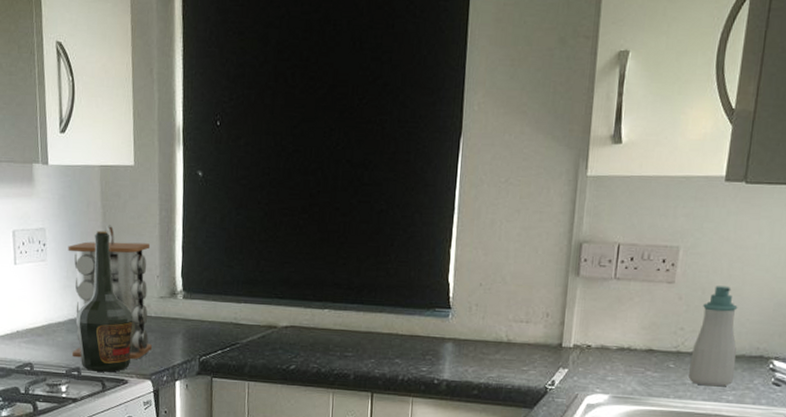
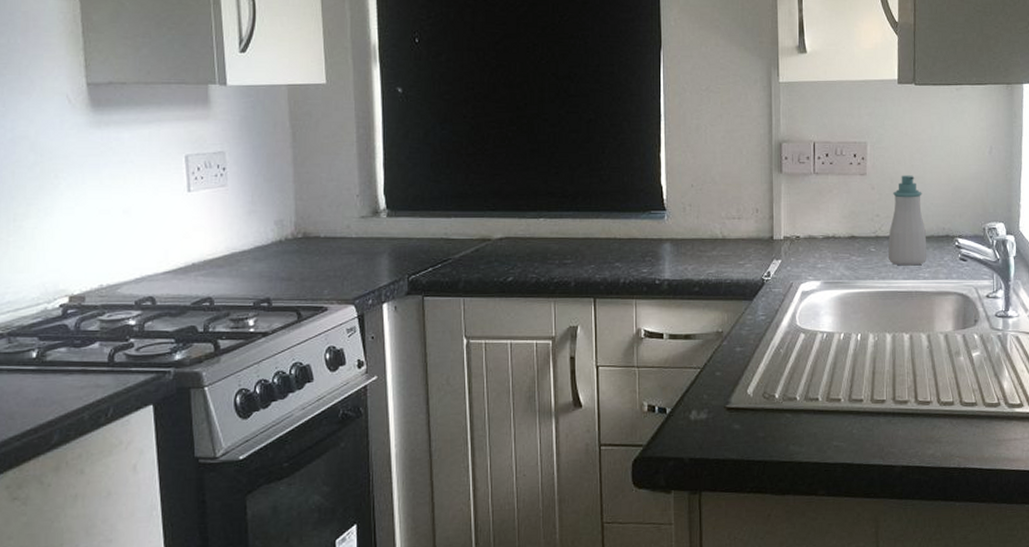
spice rack: present [68,223,152,360] -> none [252,144,354,288]
bottle: present [75,231,134,372] -> none [263,151,332,301]

